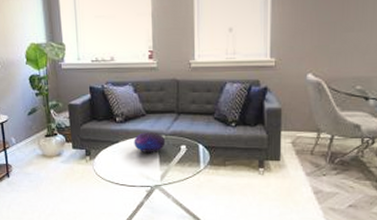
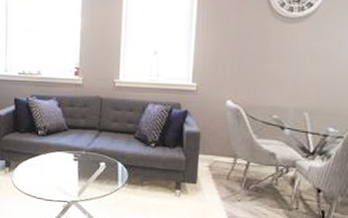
decorative orb: present [134,132,166,152] -> none [54,147,86,168]

